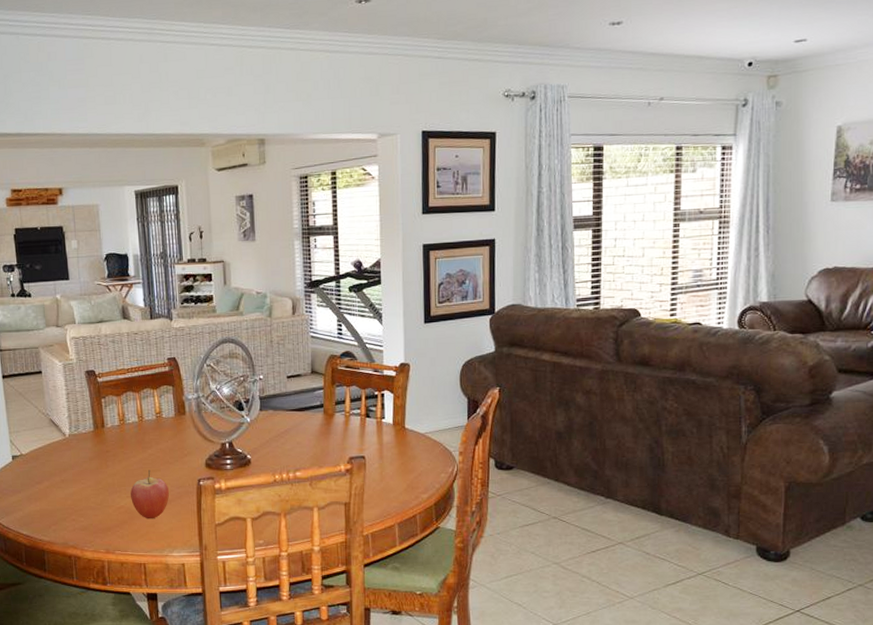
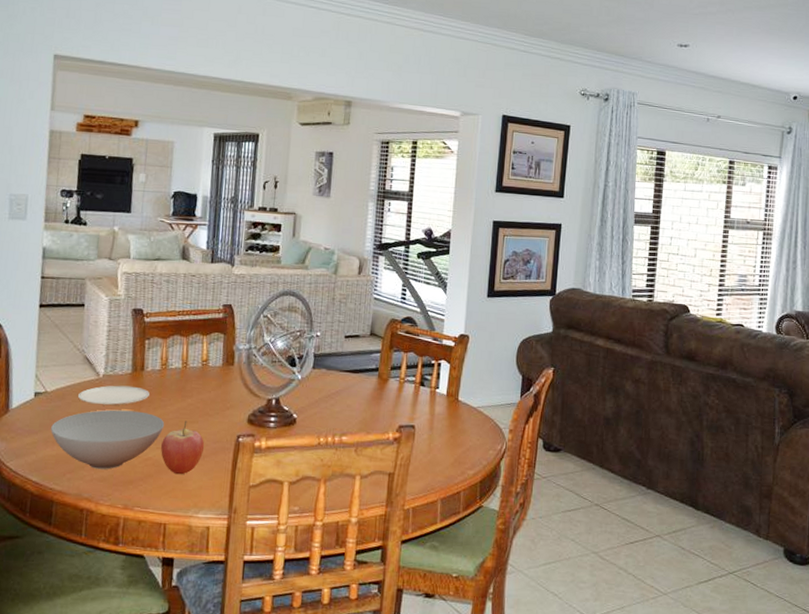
bowl: none [31,465,131,519] -> present [51,409,165,469]
plate: none [50,442,113,463] -> present [78,385,150,406]

